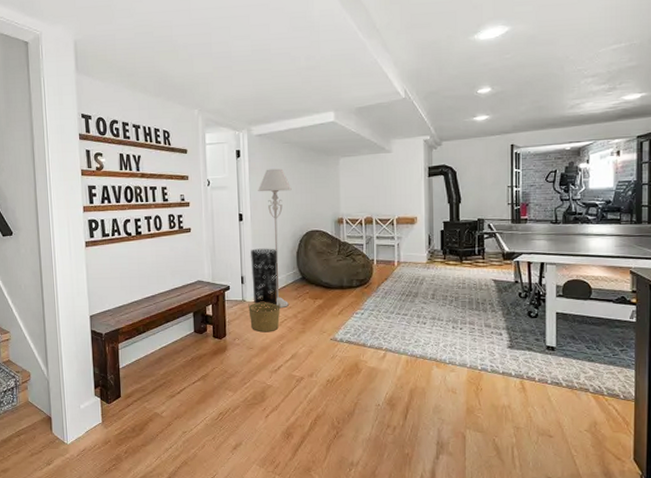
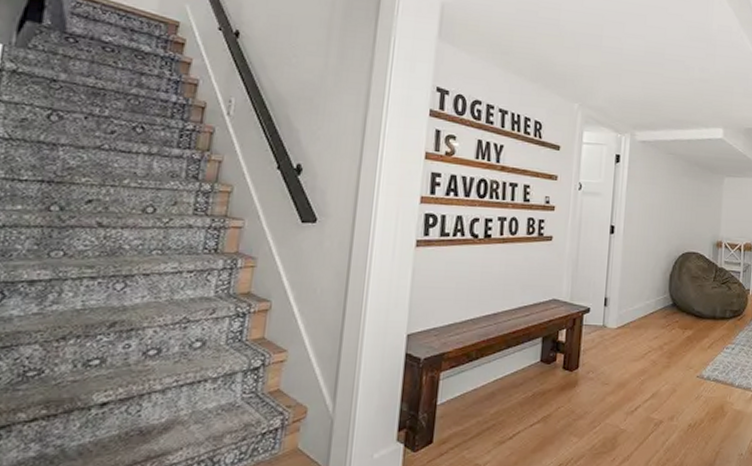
basket: present [248,302,280,333] -> none [609,329,646,366]
umbrella stand: present [251,248,278,312] -> none [616,266,649,341]
floor lamp: present [258,168,292,308] -> none [635,179,672,337]

